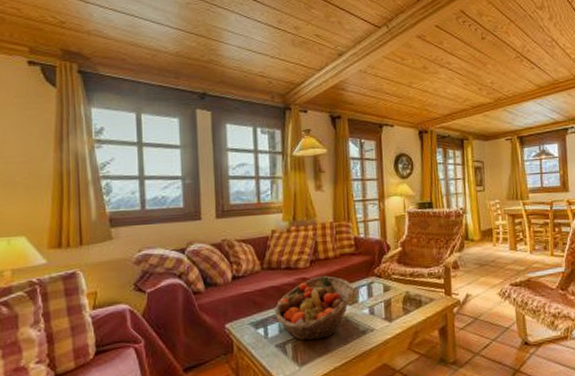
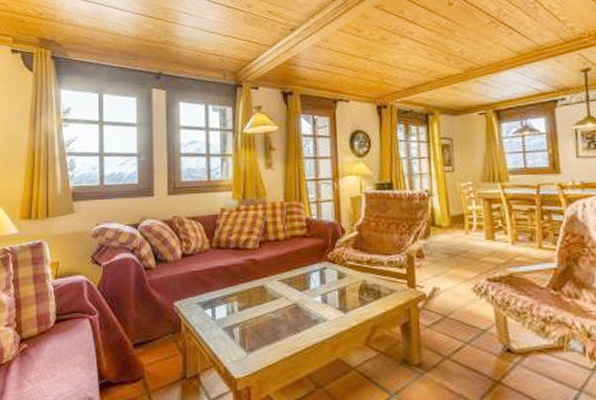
fruit basket: present [274,276,354,341] -> none [222,258,305,326]

